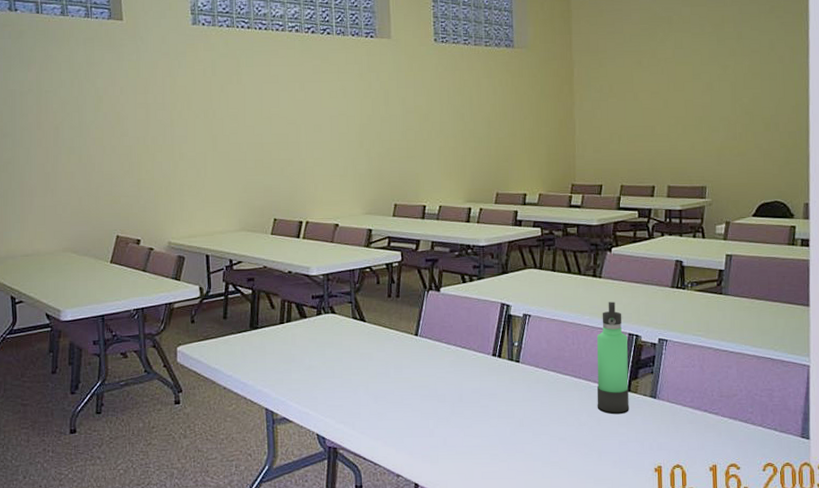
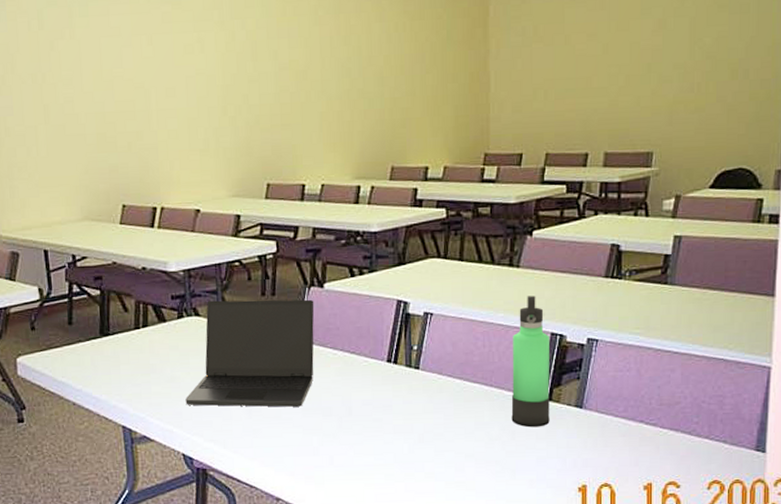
laptop: none [321,300,432,394] -> present [185,299,315,407]

